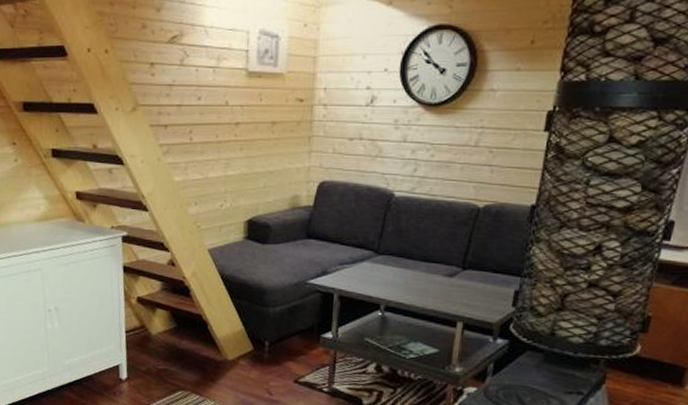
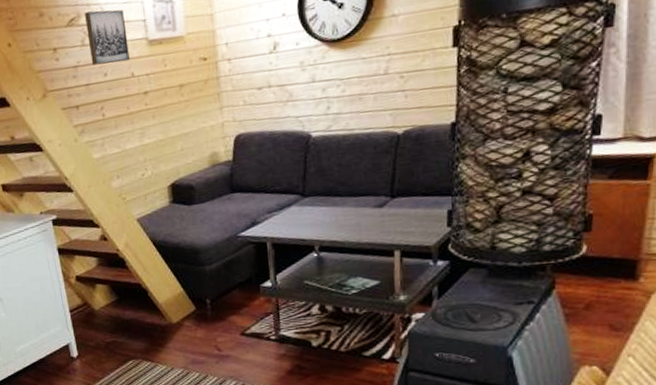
wall art: none [187,32,228,89] -> present [85,9,130,66]

